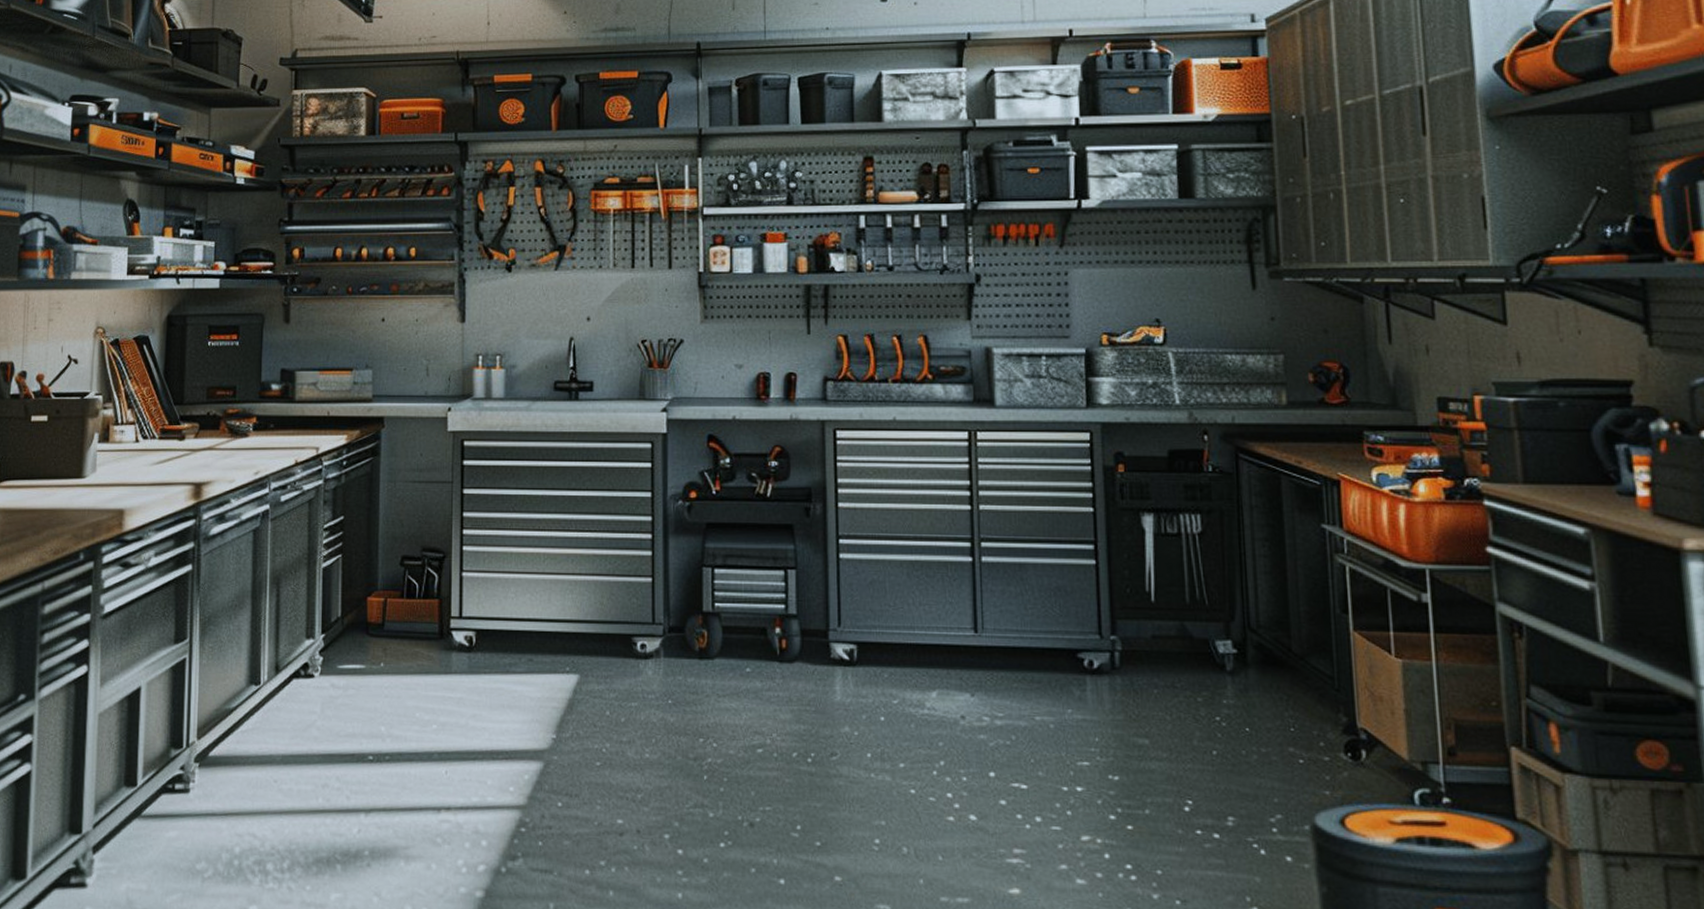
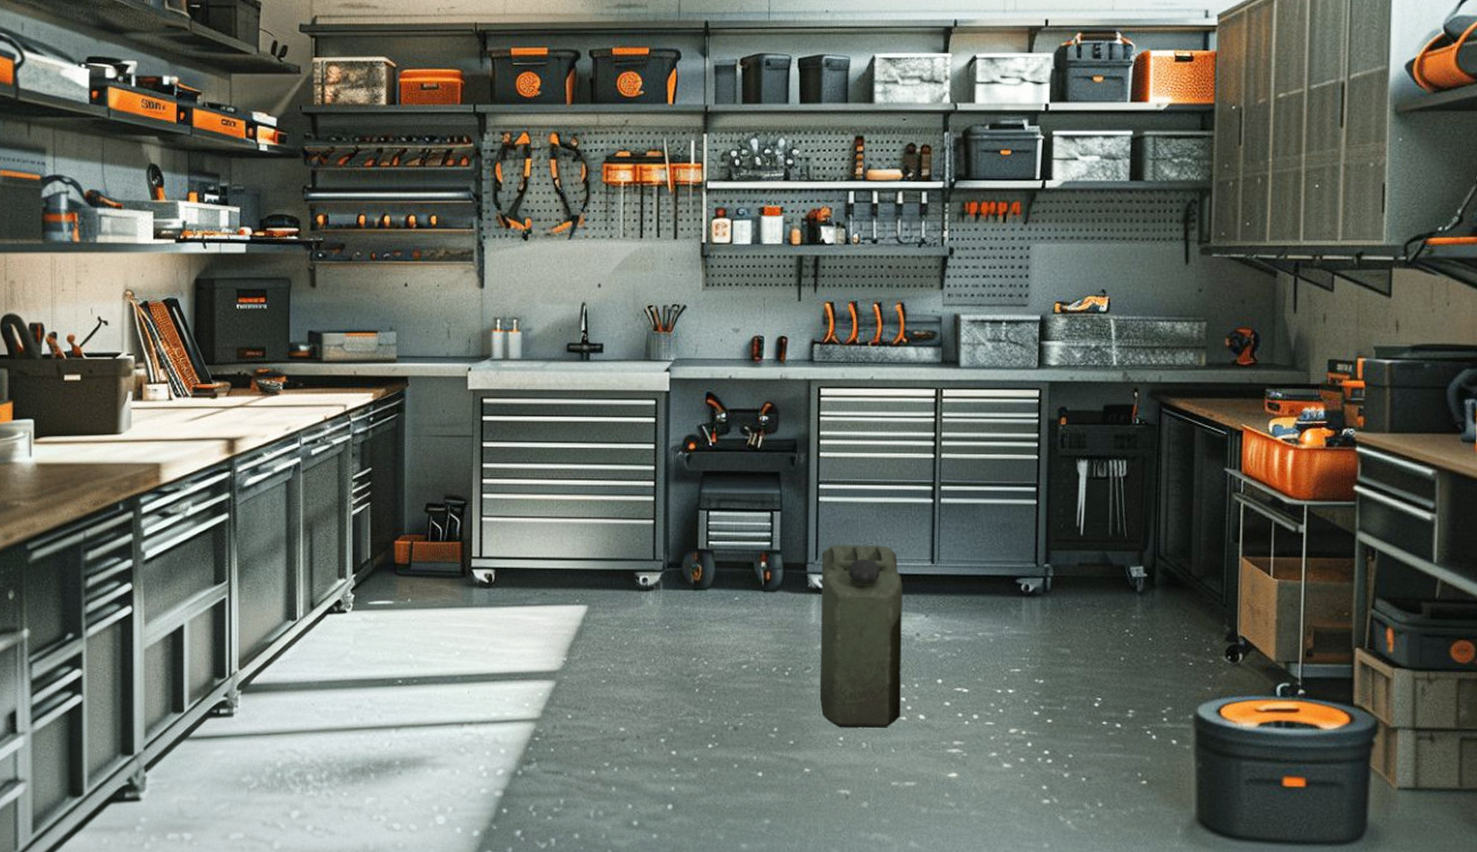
fuel can: none [845,609,947,830] -> present [819,545,903,728]

